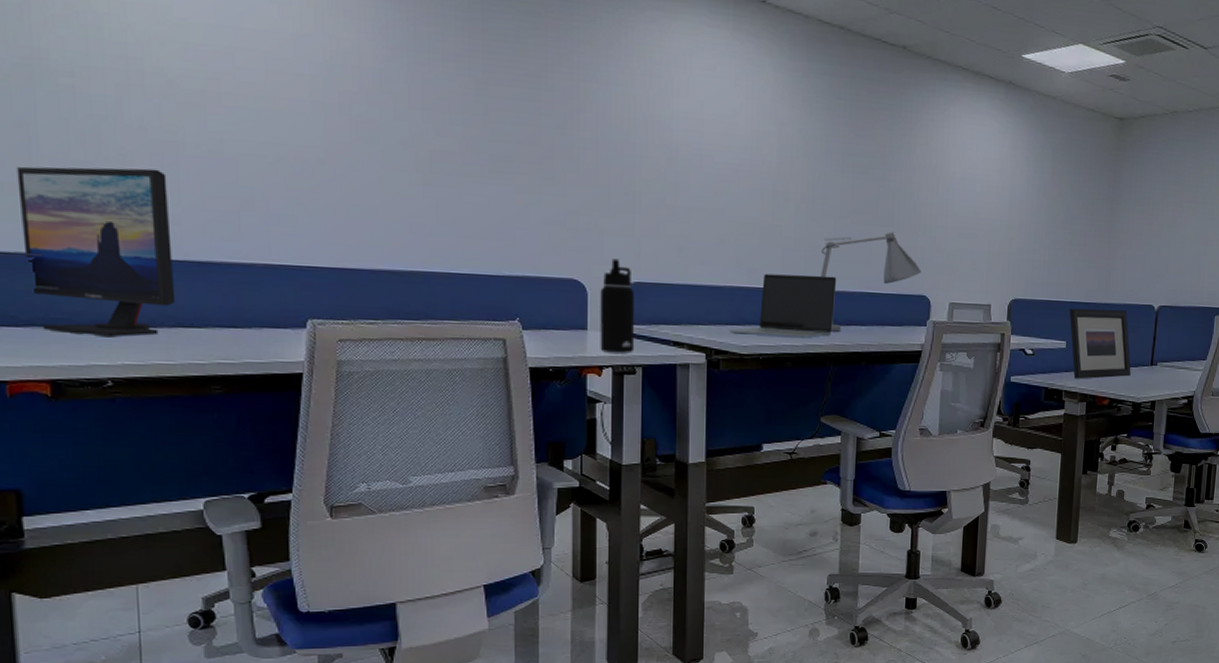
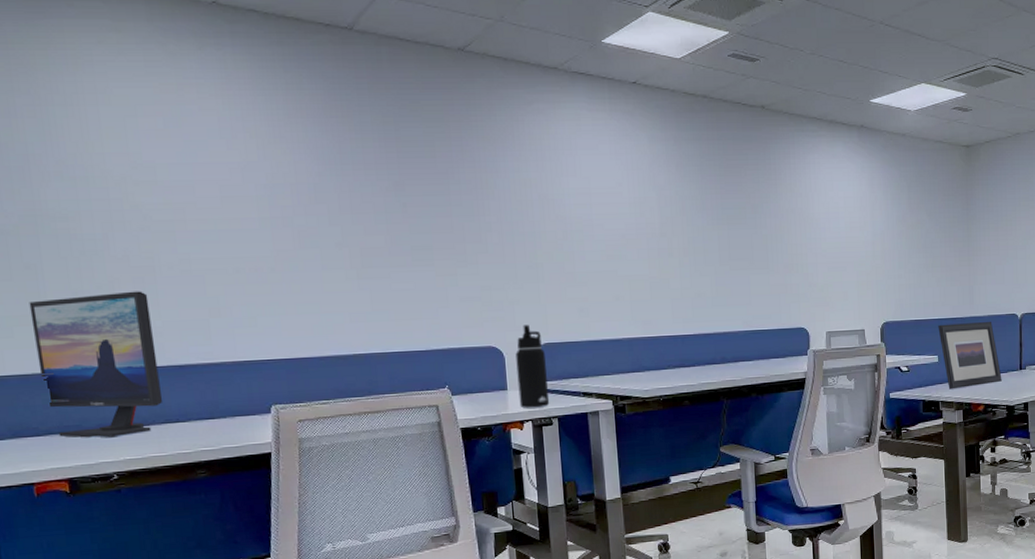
laptop: present [729,273,837,339] -> none [631,319,723,380]
desk lamp: present [821,231,921,332] -> none [706,273,798,369]

